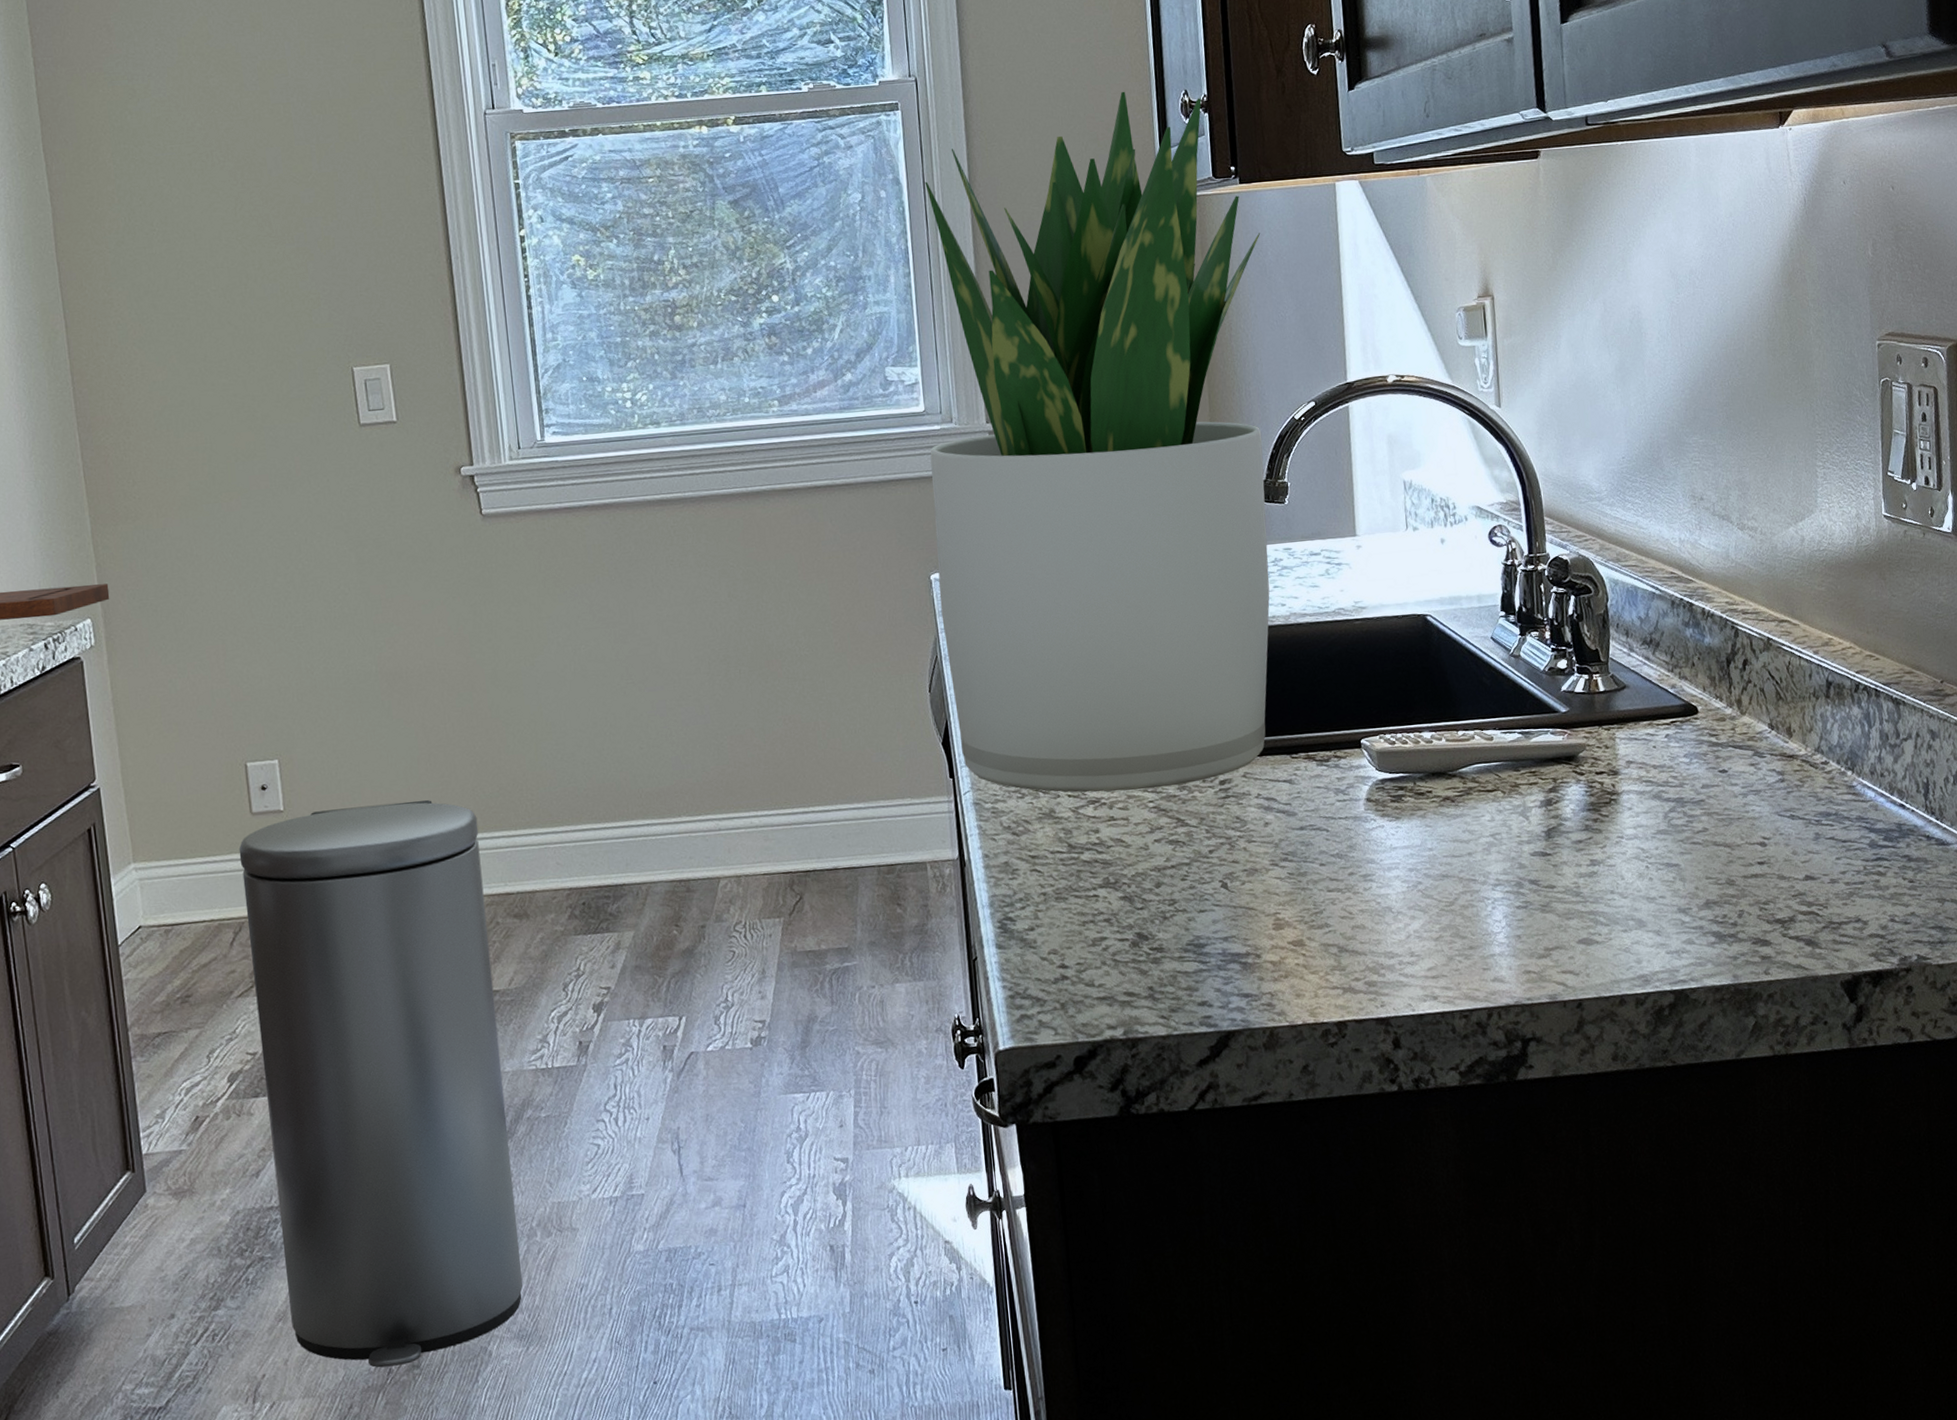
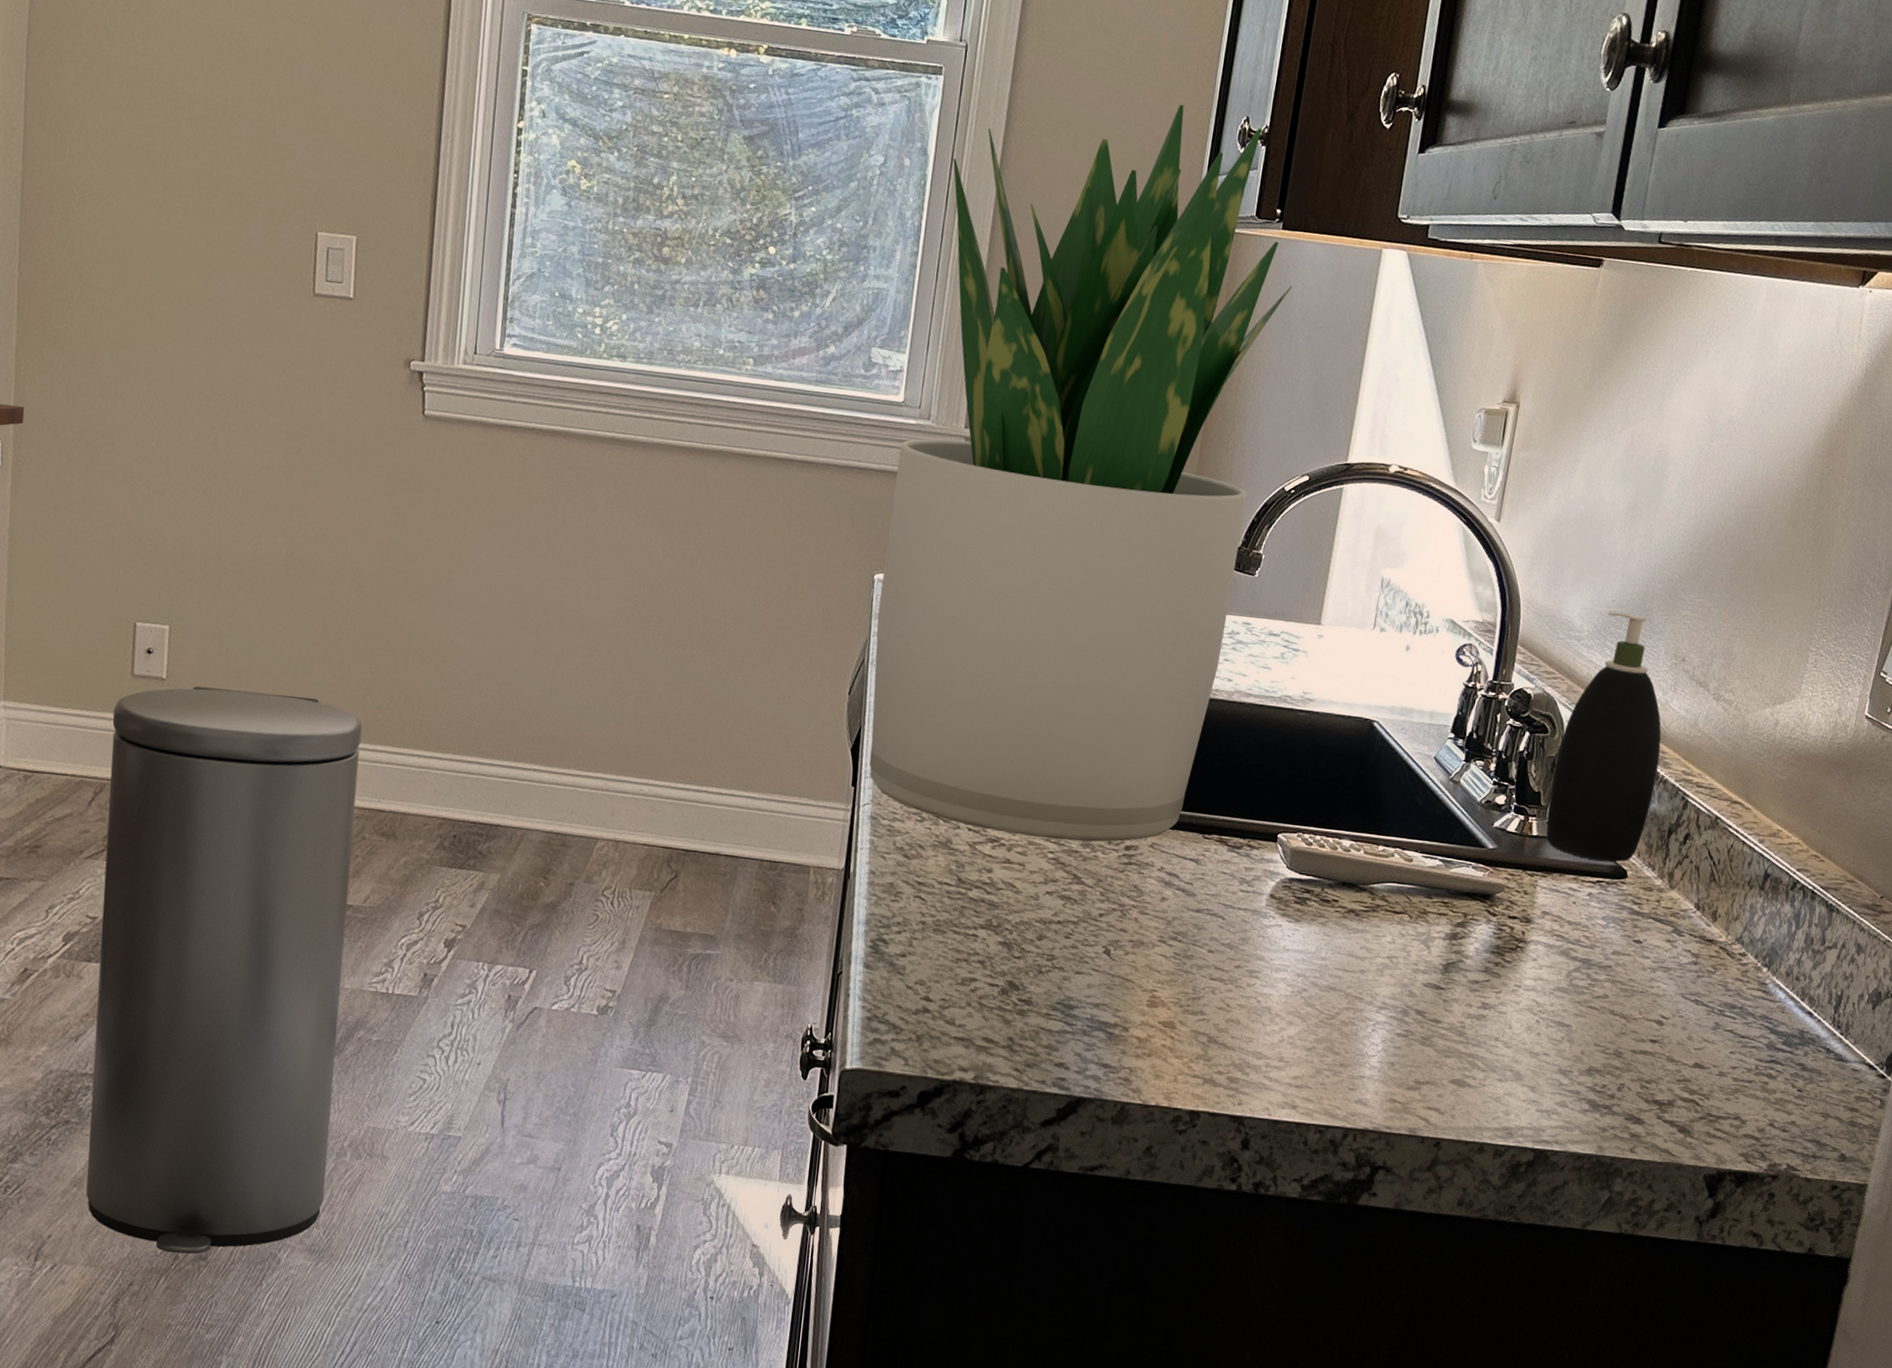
soap dispenser: none [1605,466,1704,704] -> present [1546,611,1662,863]

